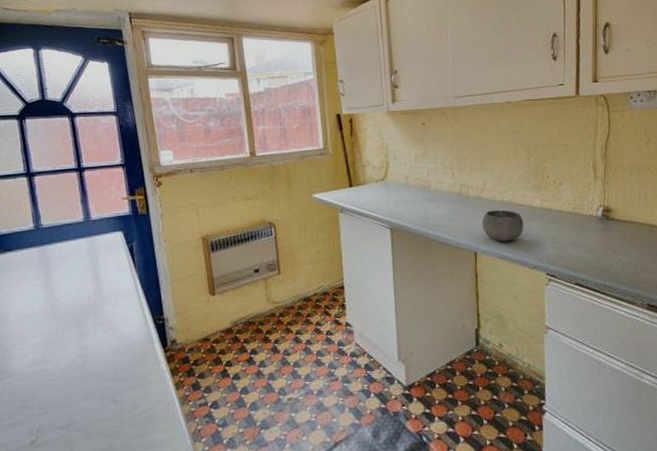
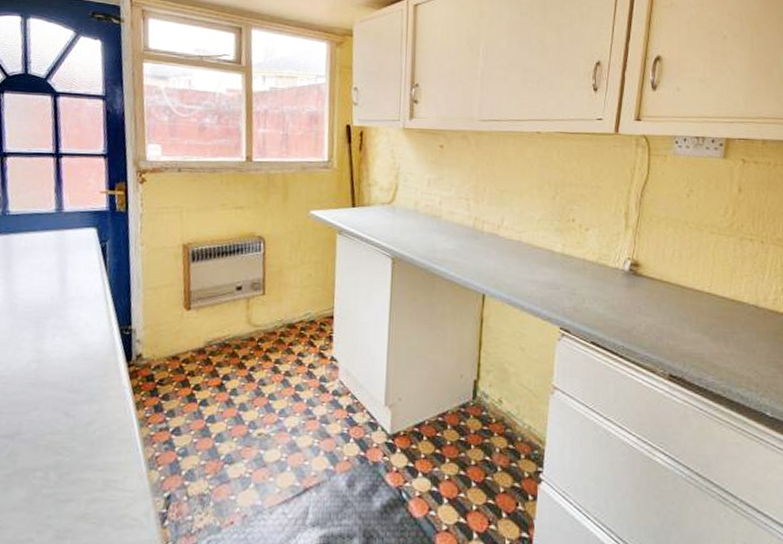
bowl: present [482,209,524,242] -> none [494,250,541,288]

